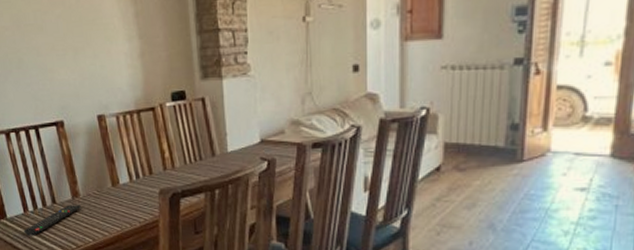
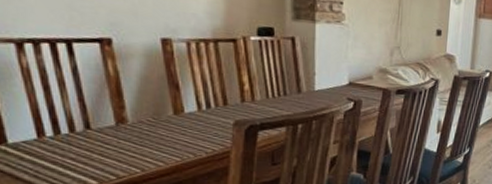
remote control: present [24,205,81,236] -> none [35,131,128,166]

